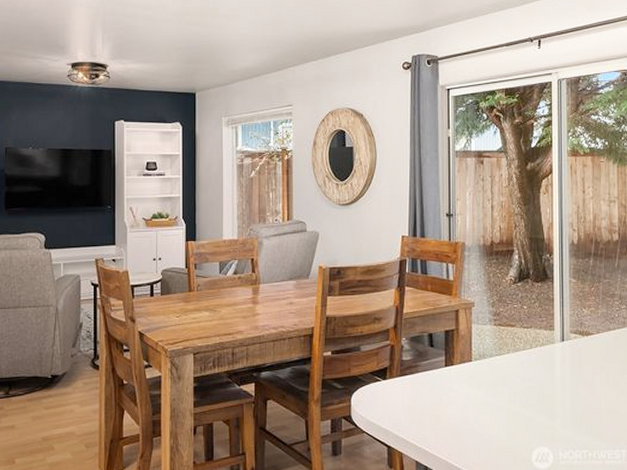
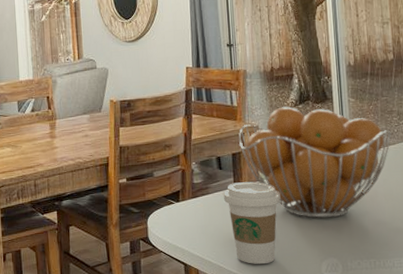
coffee cup: none [434,362,493,451] -> present [224,181,281,265]
fruit basket: none [452,284,612,404] -> present [238,106,391,218]

